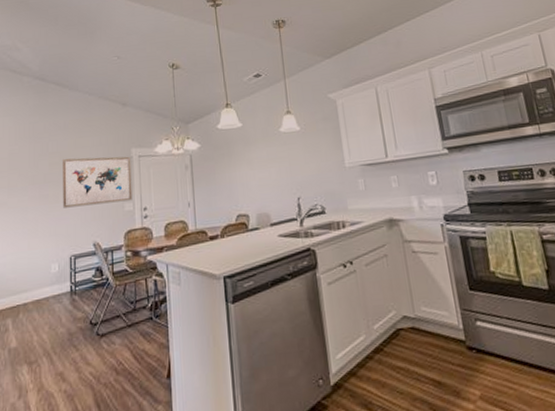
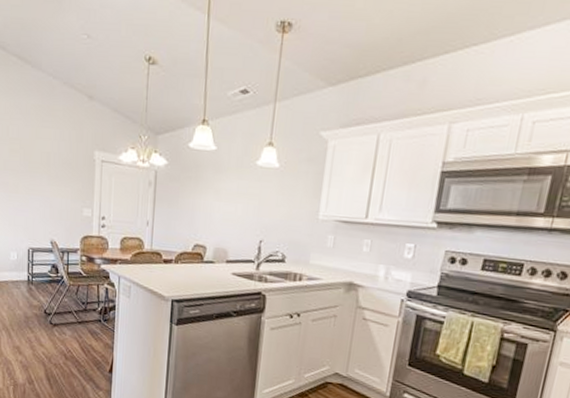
wall art: present [63,156,133,208] -> none [23,147,93,207]

